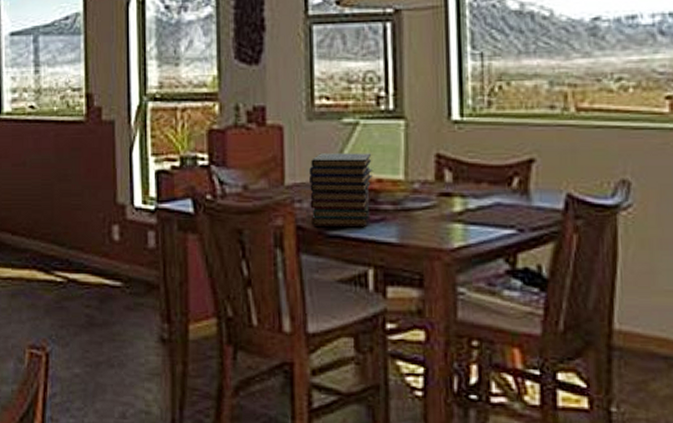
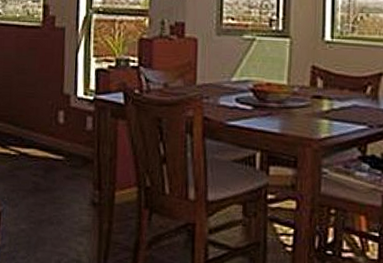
book stack: present [309,153,372,227] -> none [215,61,264,119]

